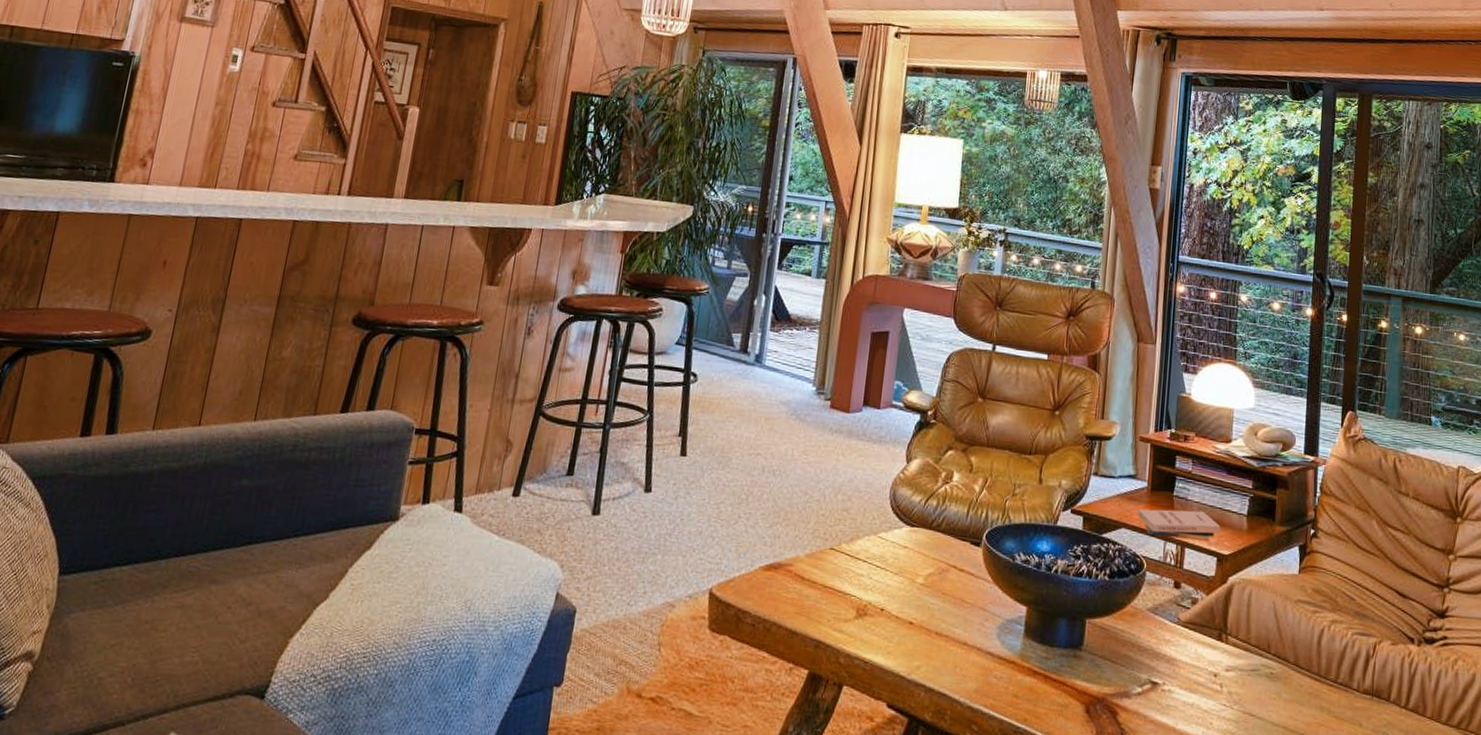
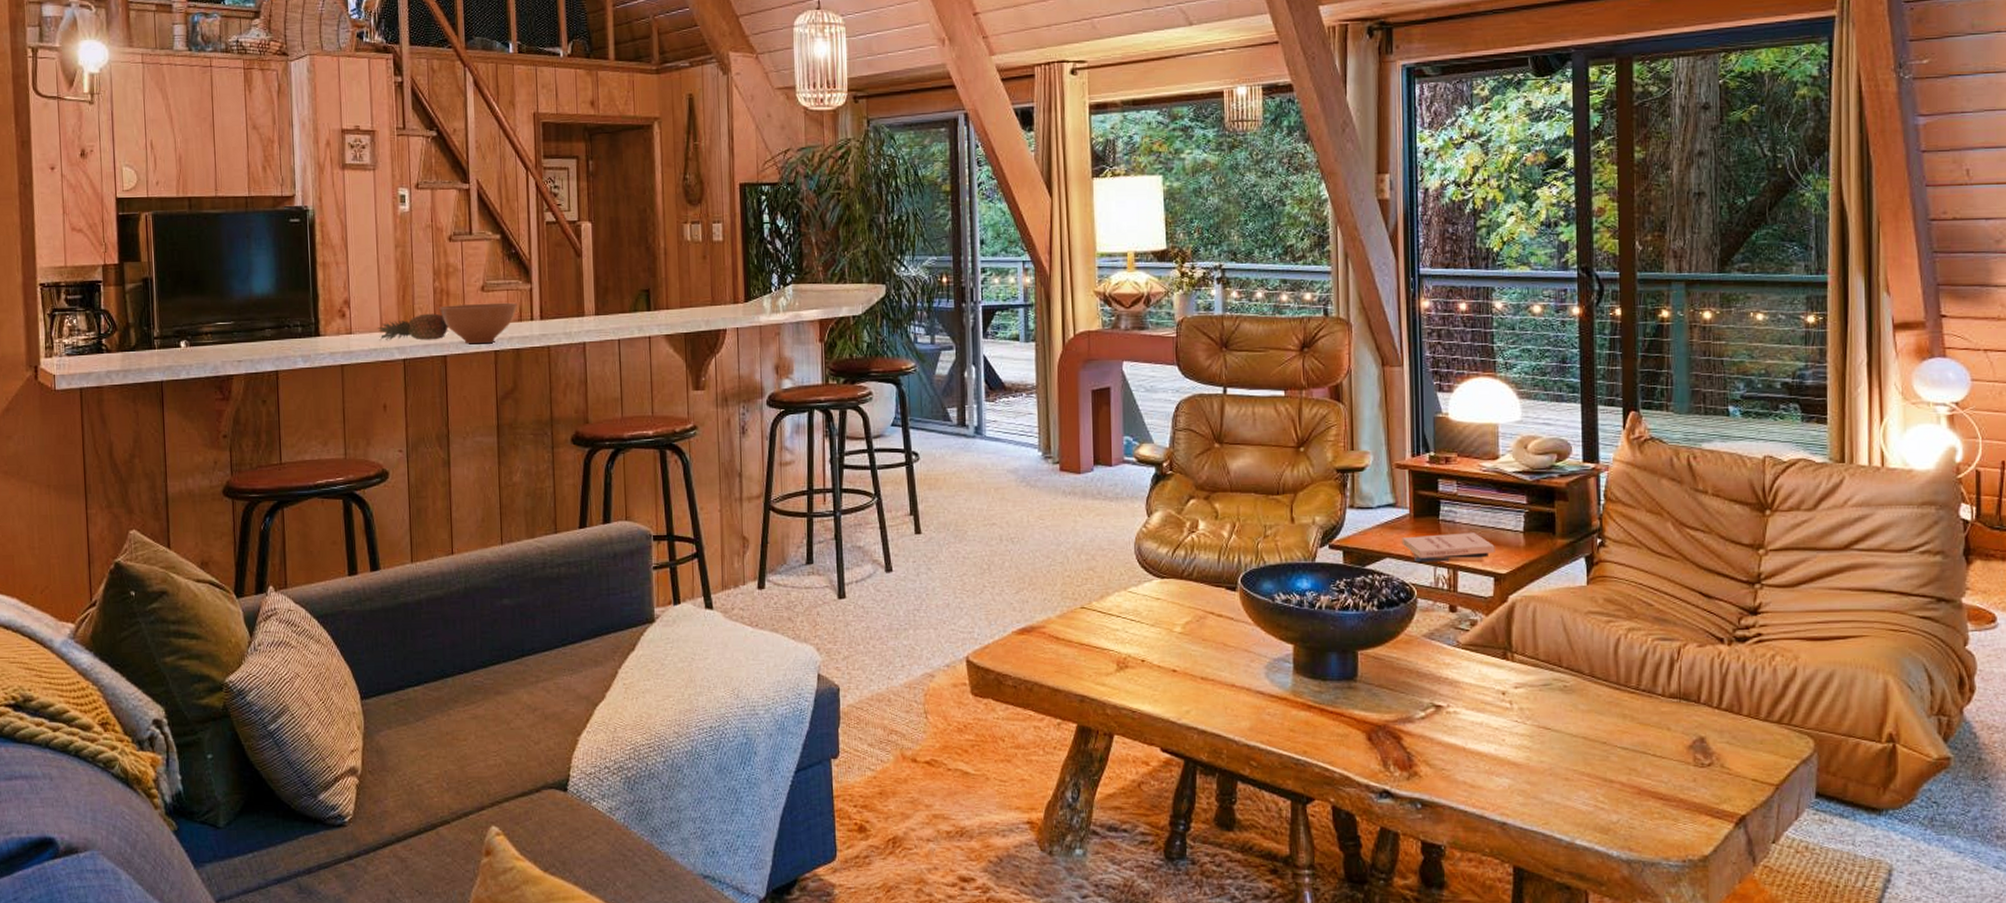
fruit: none [176,174,251,202] -> present [378,313,448,341]
bowl: none [245,169,328,213] -> present [439,302,518,345]

